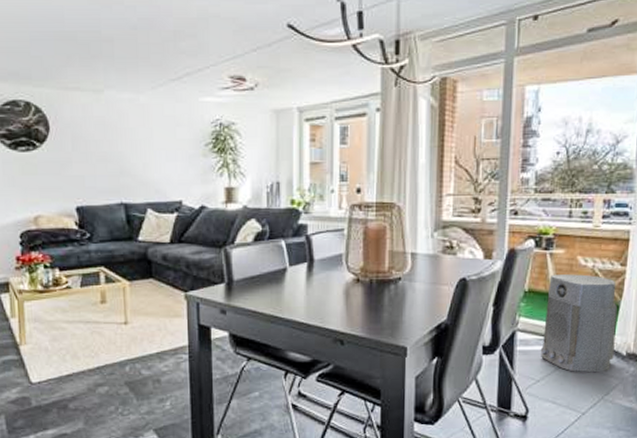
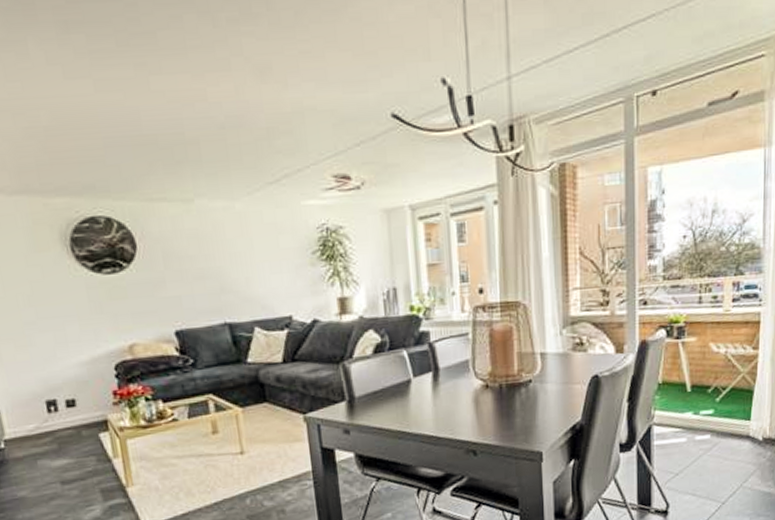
air purifier: present [540,274,618,373] -> none [677,361,752,462]

